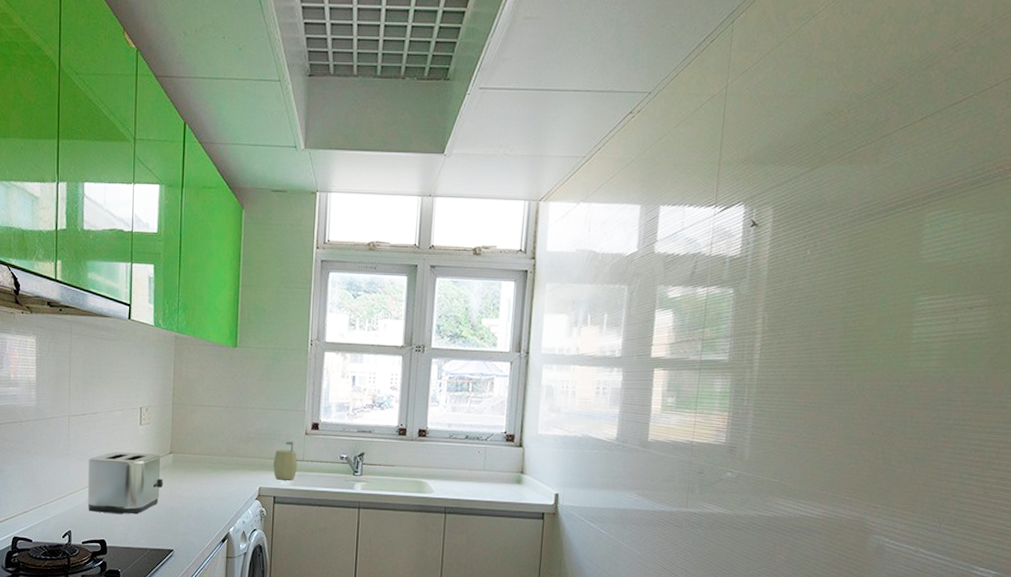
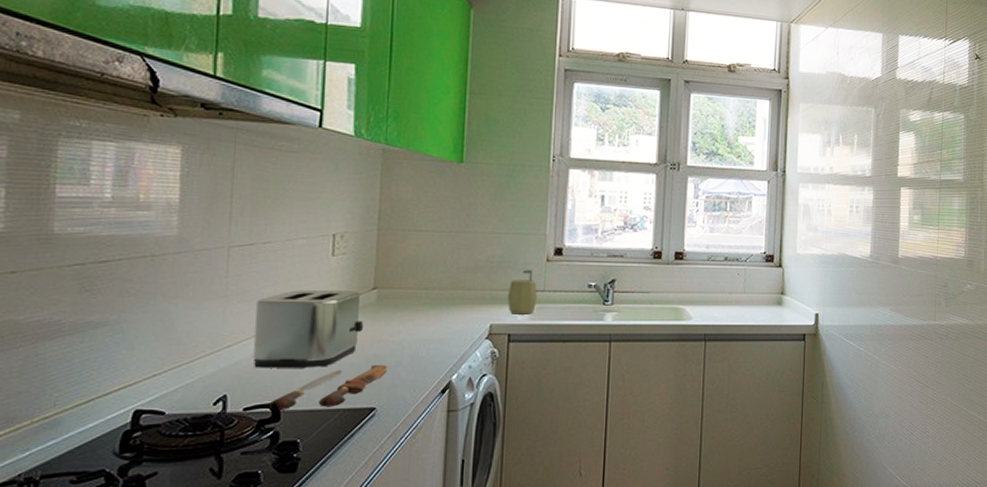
knife: none [99,515,181,547] -> present [268,364,387,411]

